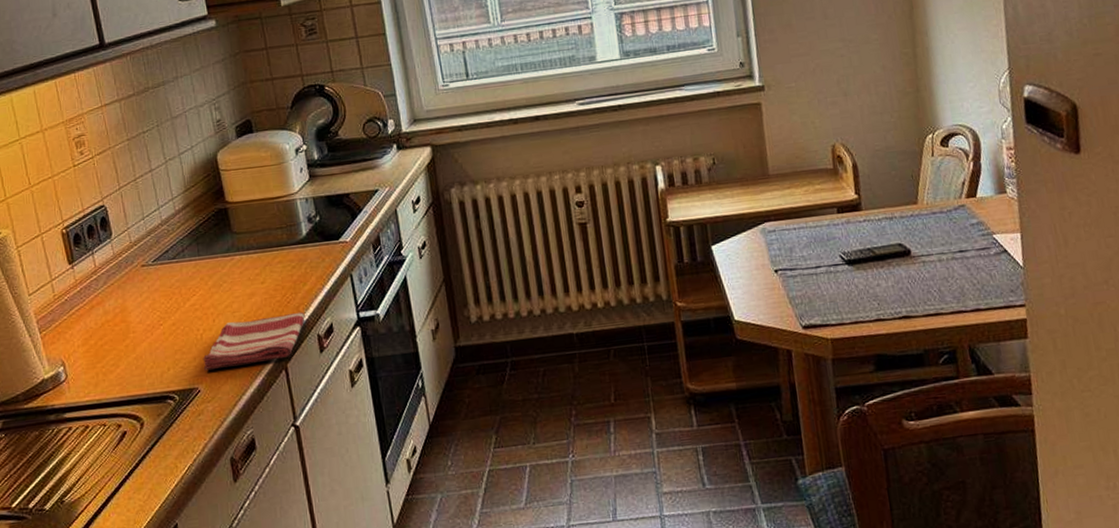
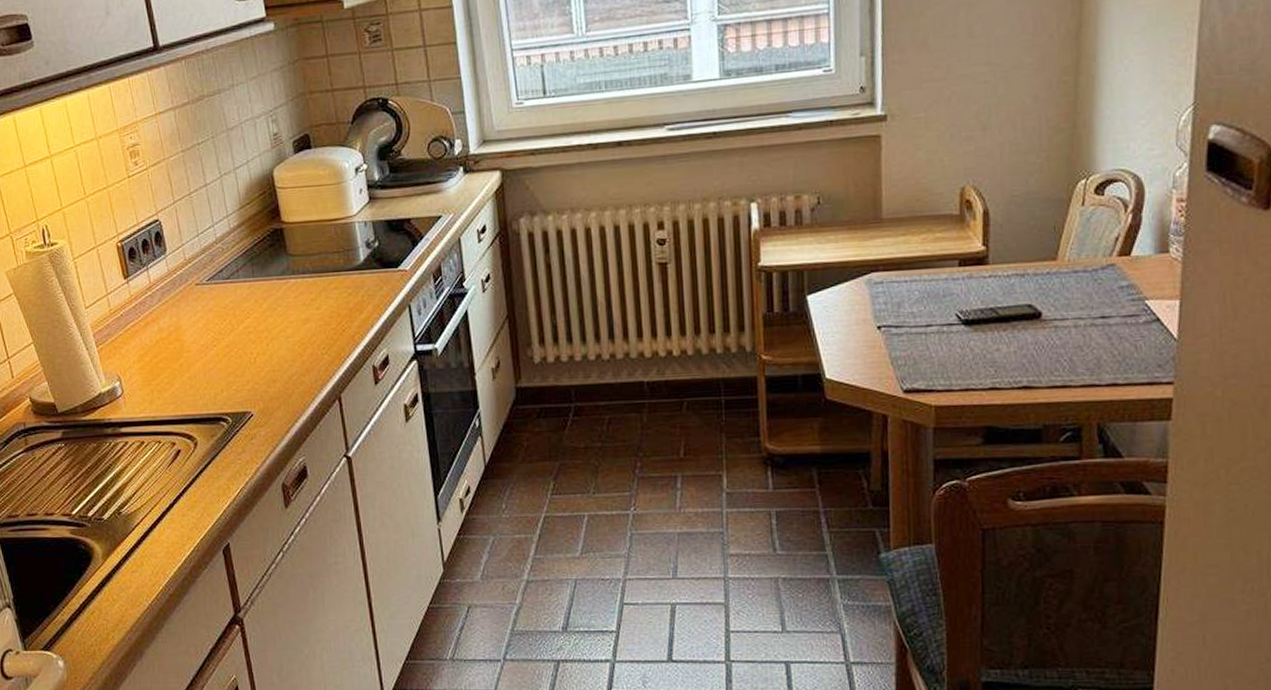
dish towel: present [202,311,306,371] -> none [256,341,362,395]

